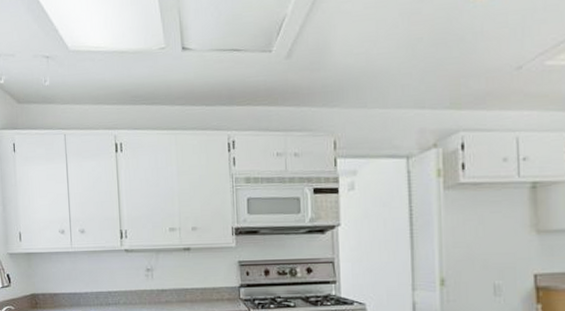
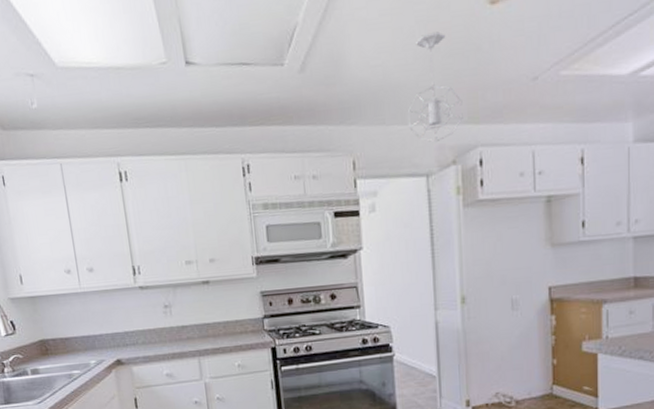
pendant light: none [389,23,445,126] -> present [408,31,463,143]

